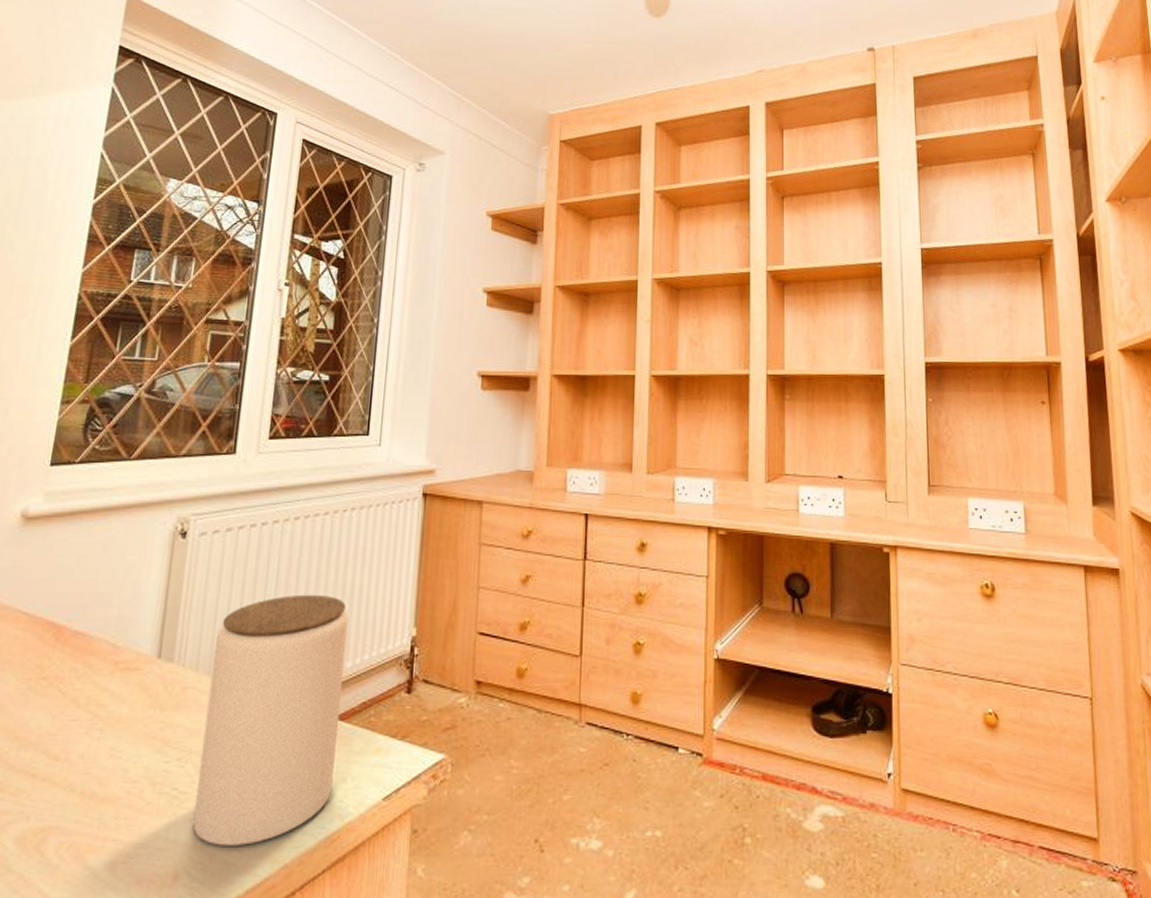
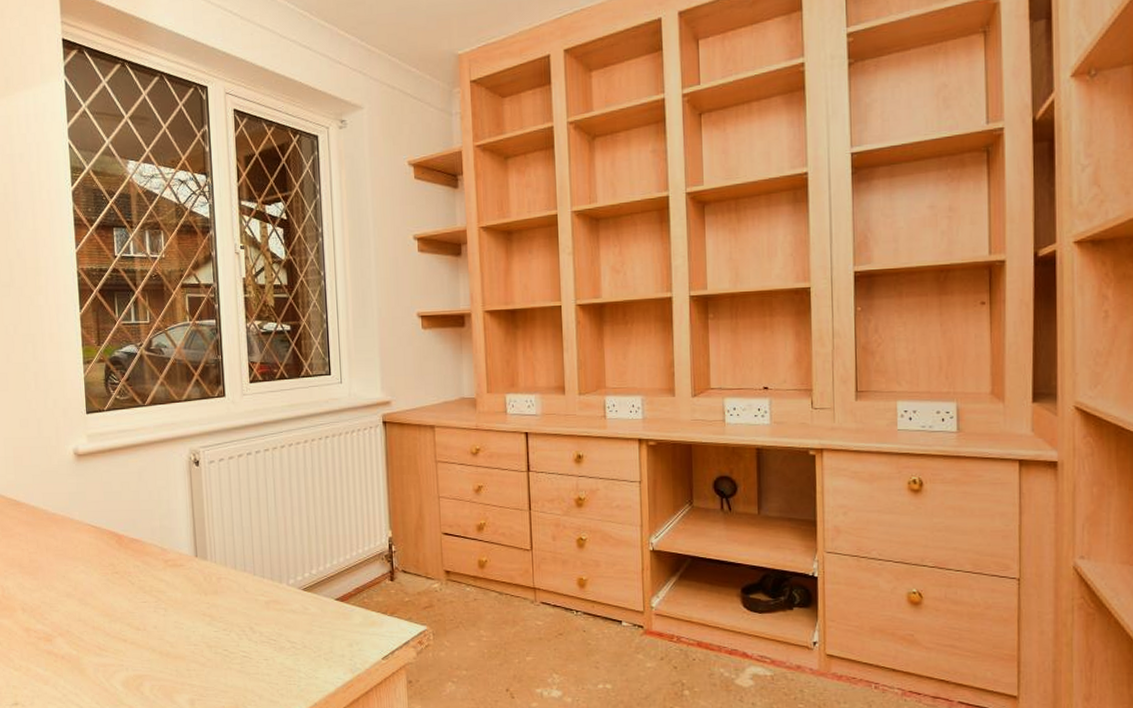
jar: present [193,594,349,846] -> none [235,506,342,690]

